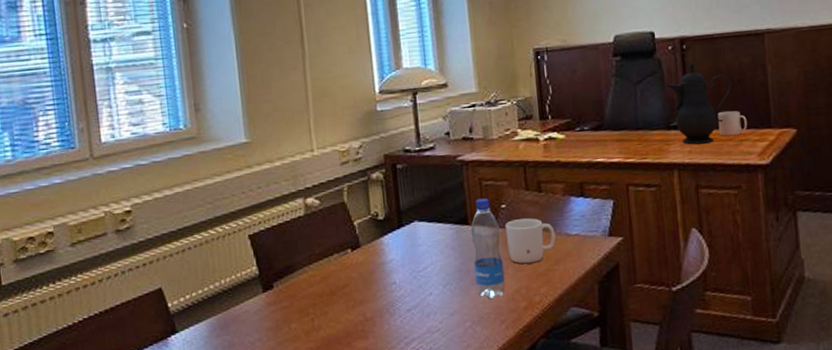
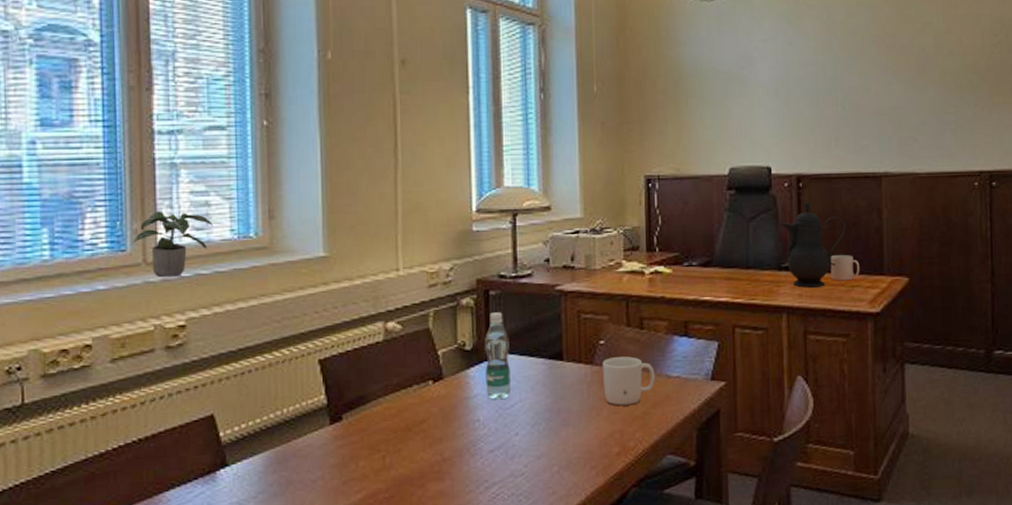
potted plant: none [80,110,147,170] -> present [133,211,213,278]
bottle: none [395,183,422,264] -> present [485,312,511,400]
bottle: present [470,198,506,300] -> none [565,332,599,443]

